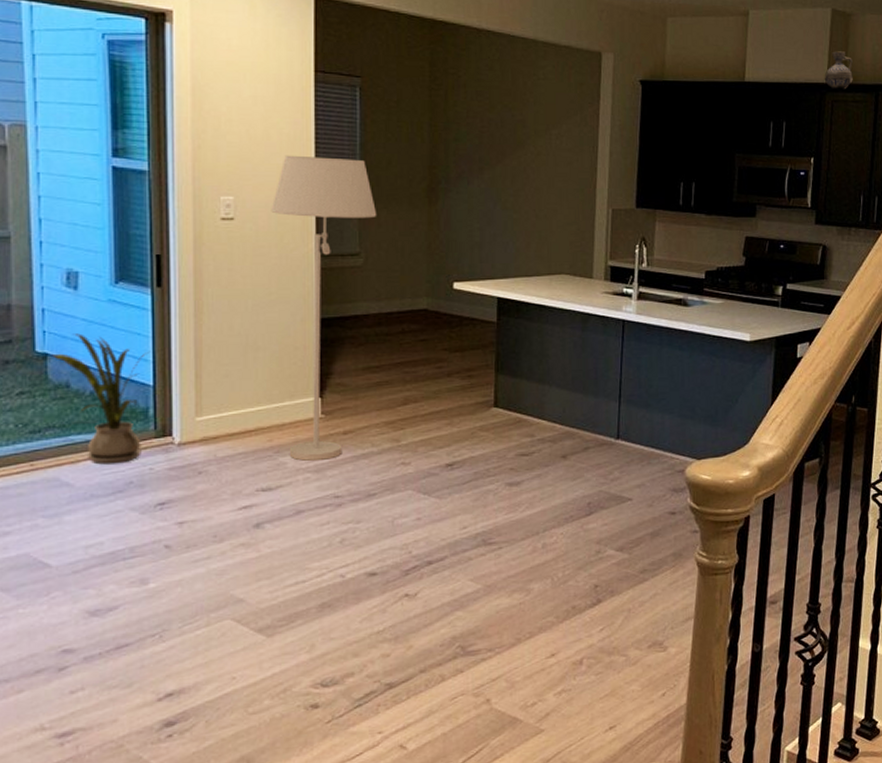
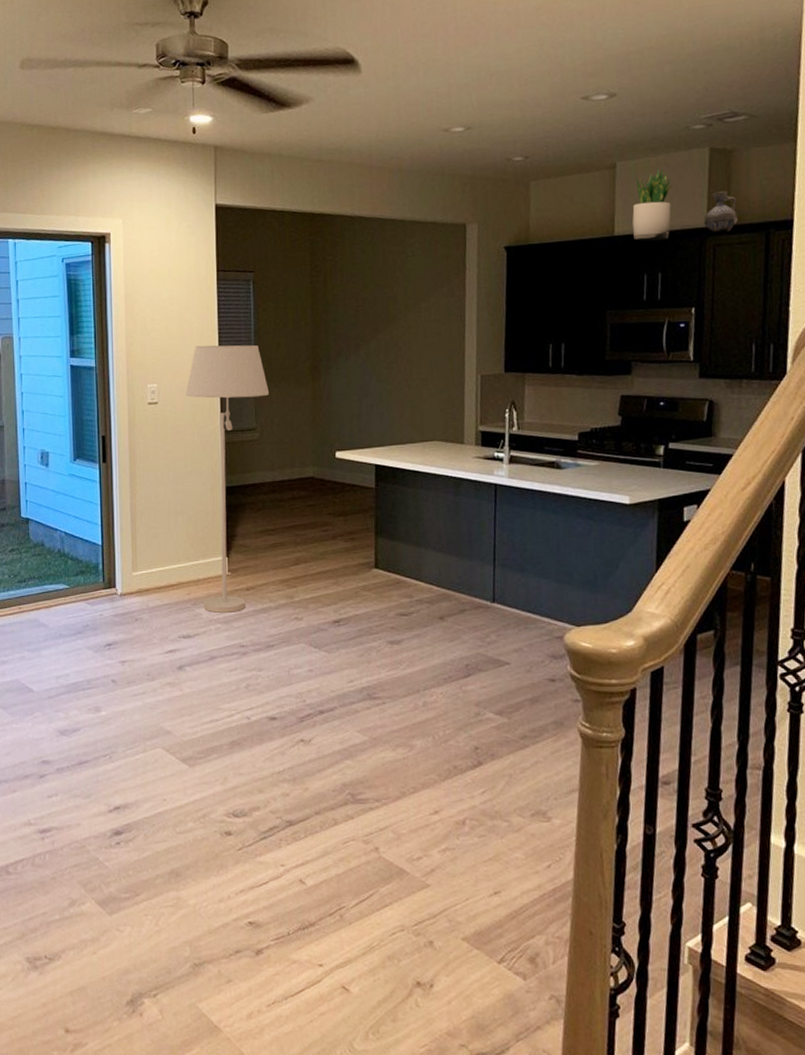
house plant: present [51,333,149,464] -> none [31,502,98,610]
planter: none [762,21,799,91] -> present [632,168,673,242]

